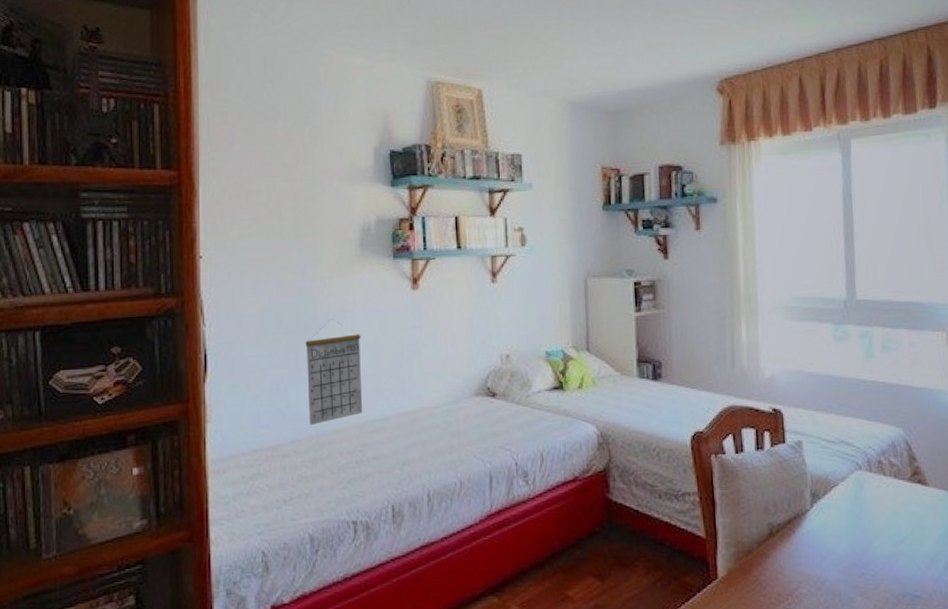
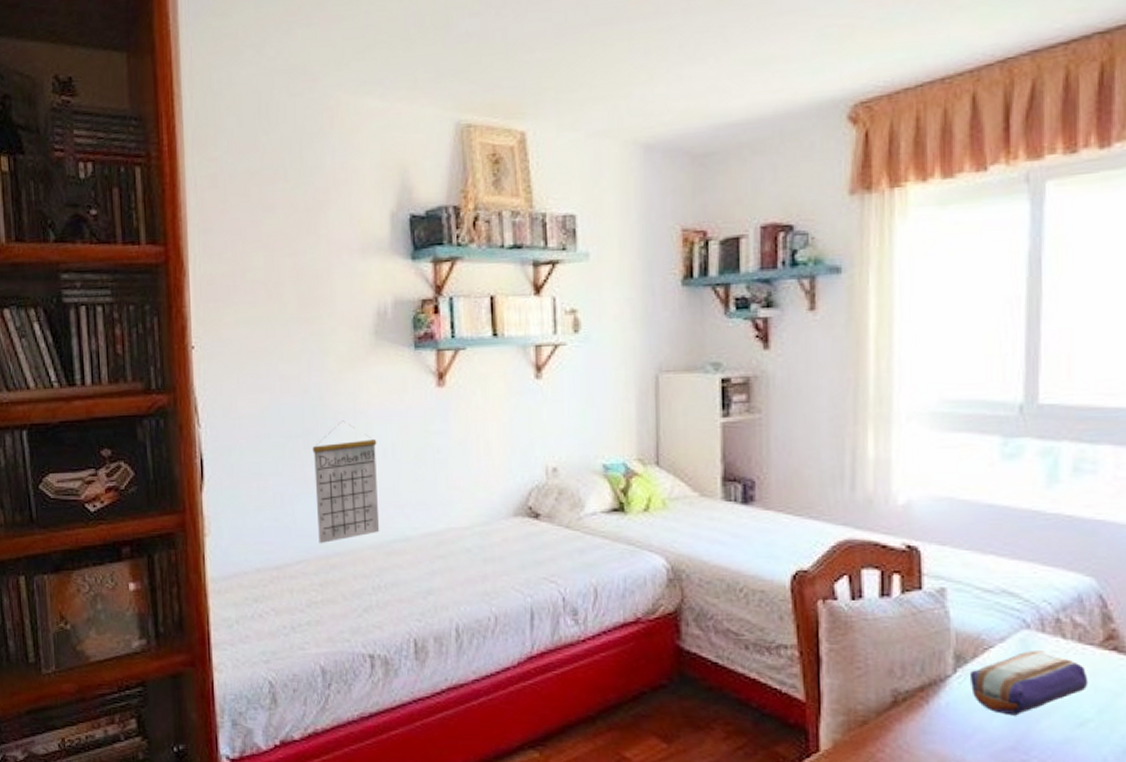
pencil case: none [822,486,904,539] -> present [969,651,1088,716]

